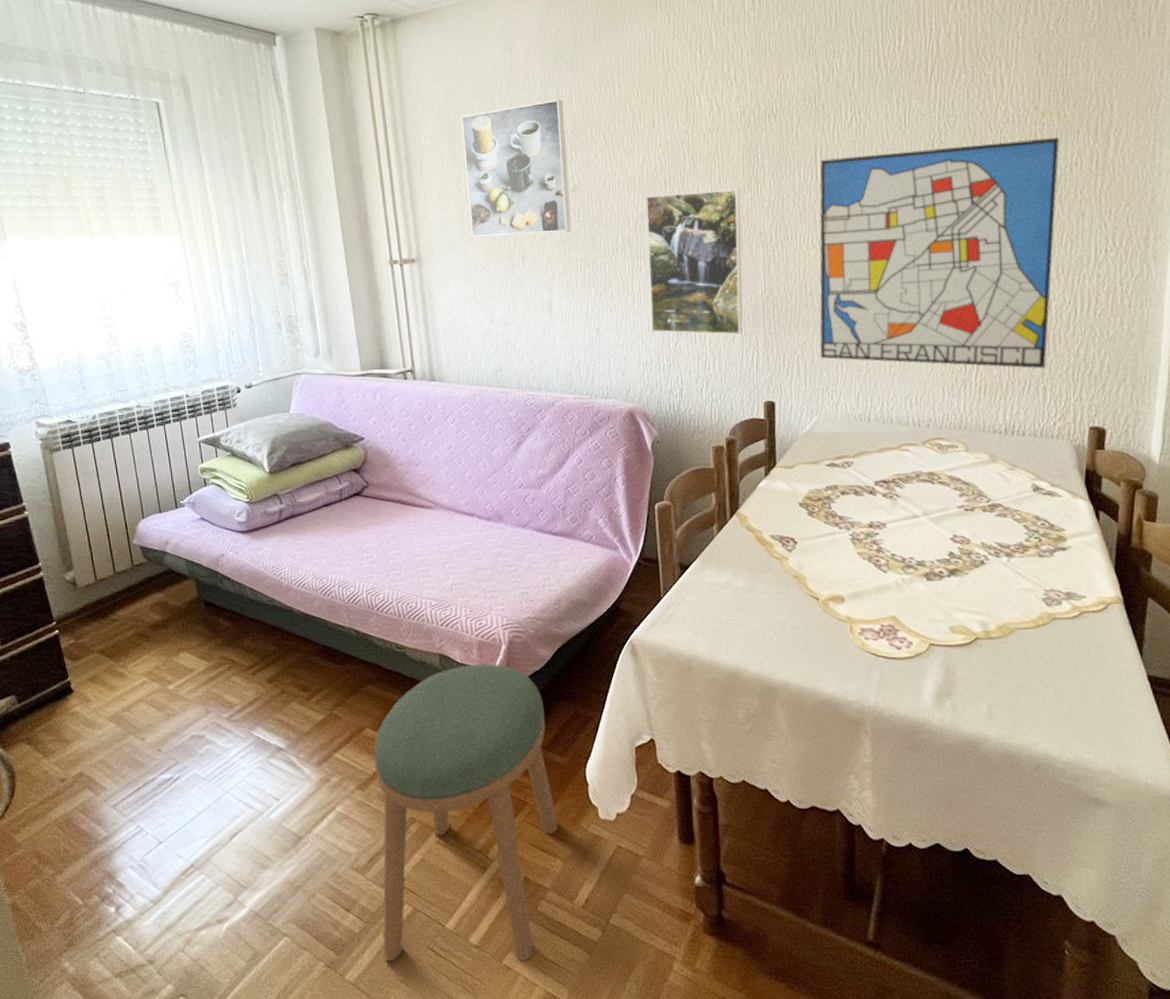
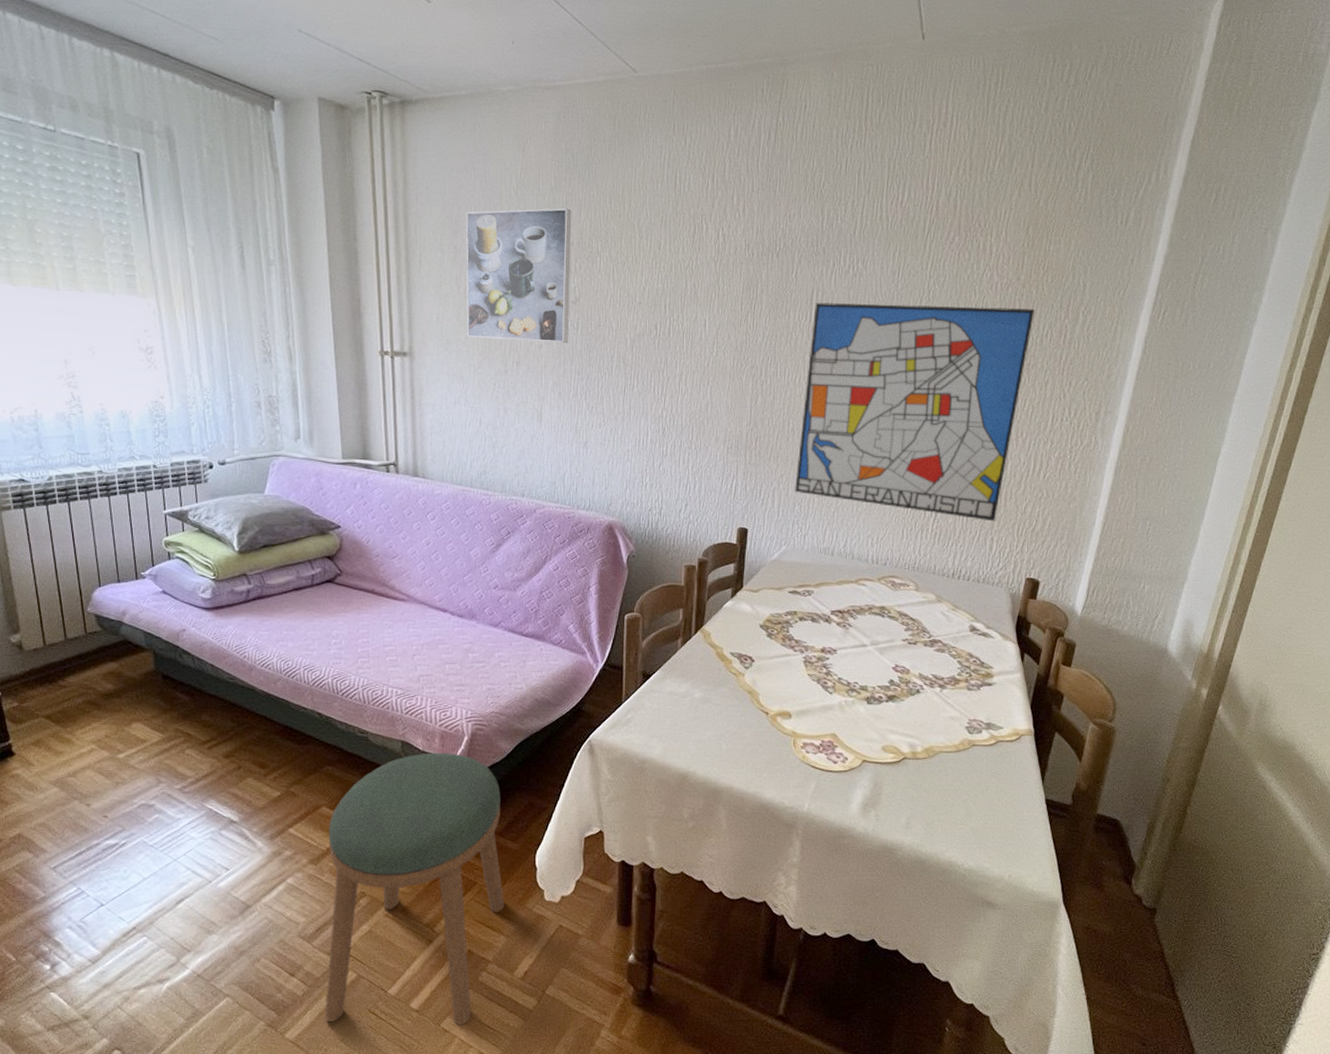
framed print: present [645,188,744,335] -> none [638,317,737,462]

